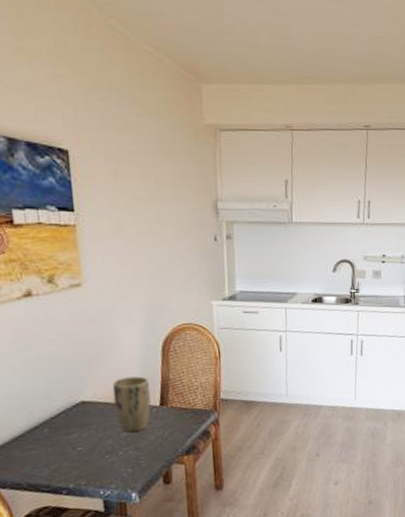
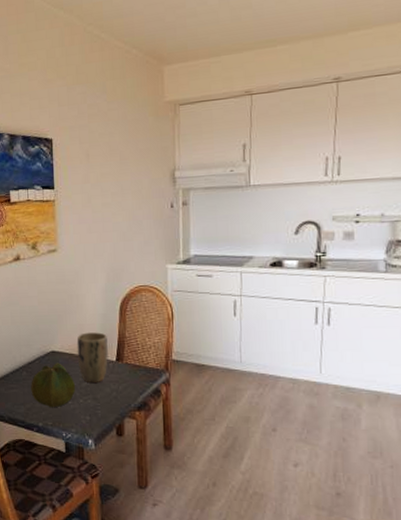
cabbage: none [55,414,113,466] -> present [31,363,75,408]

